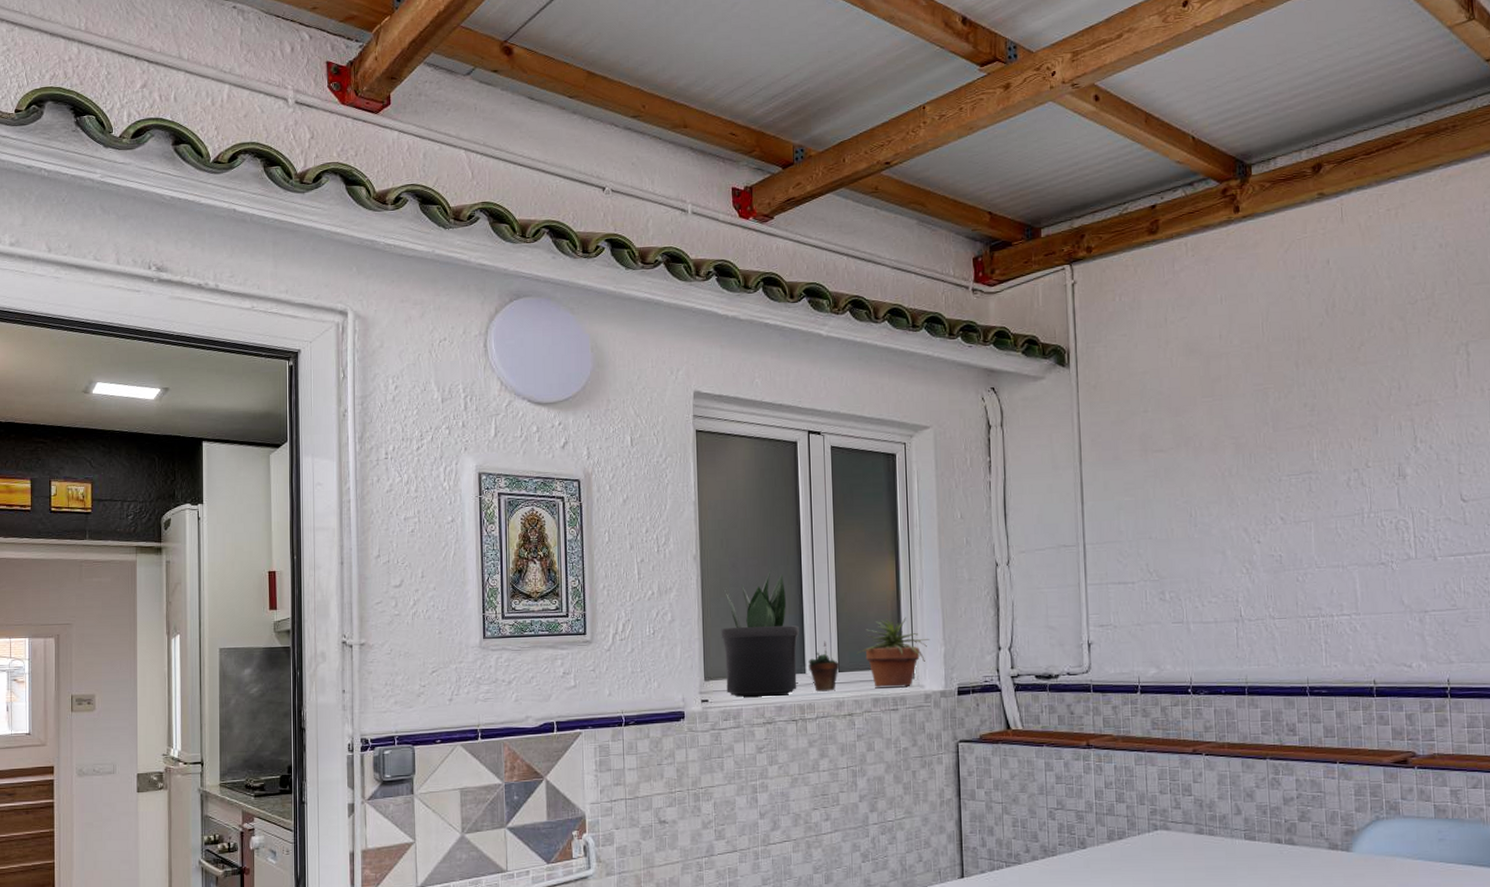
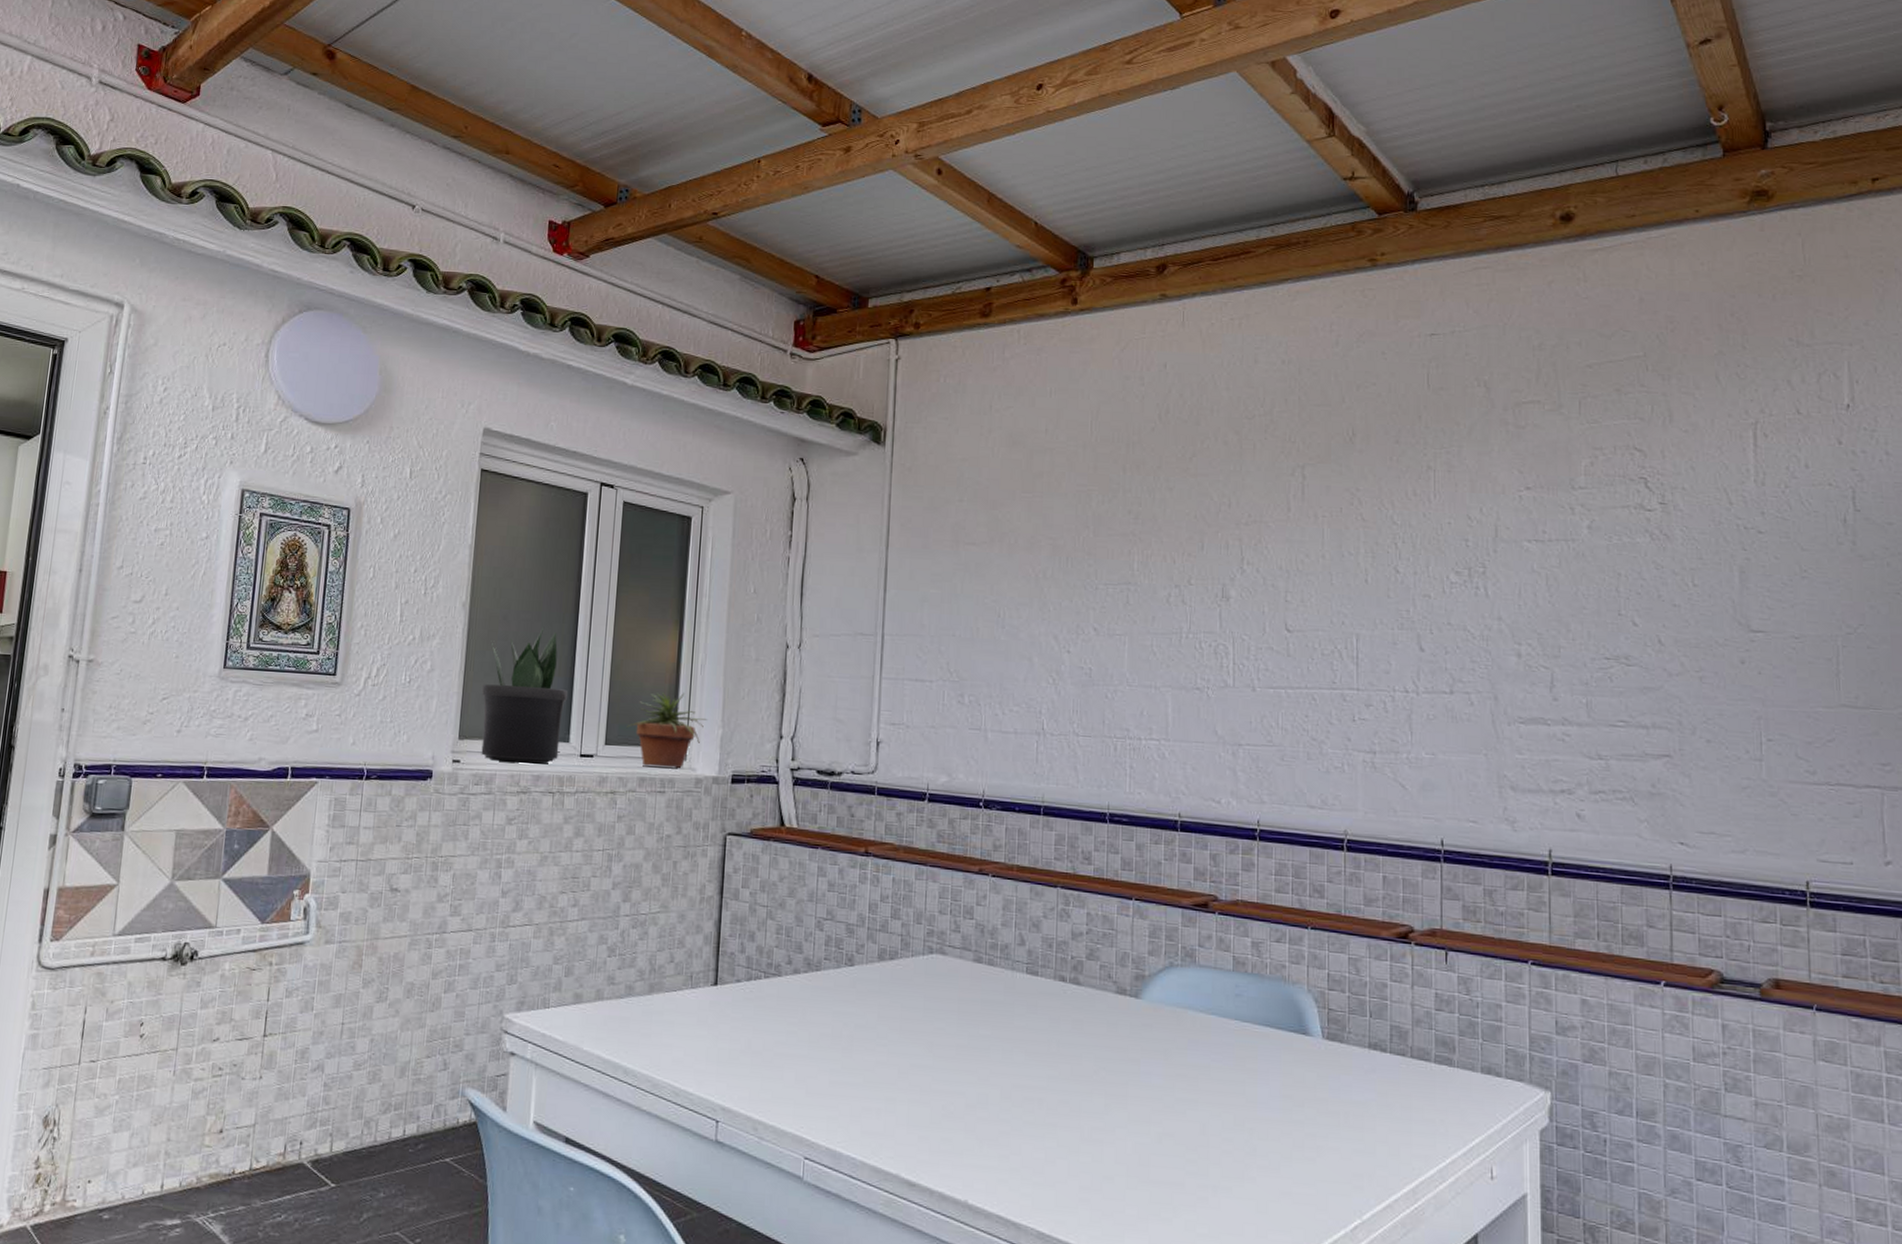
succulent plant: present [808,640,840,692] -> none [573,709,607,765]

